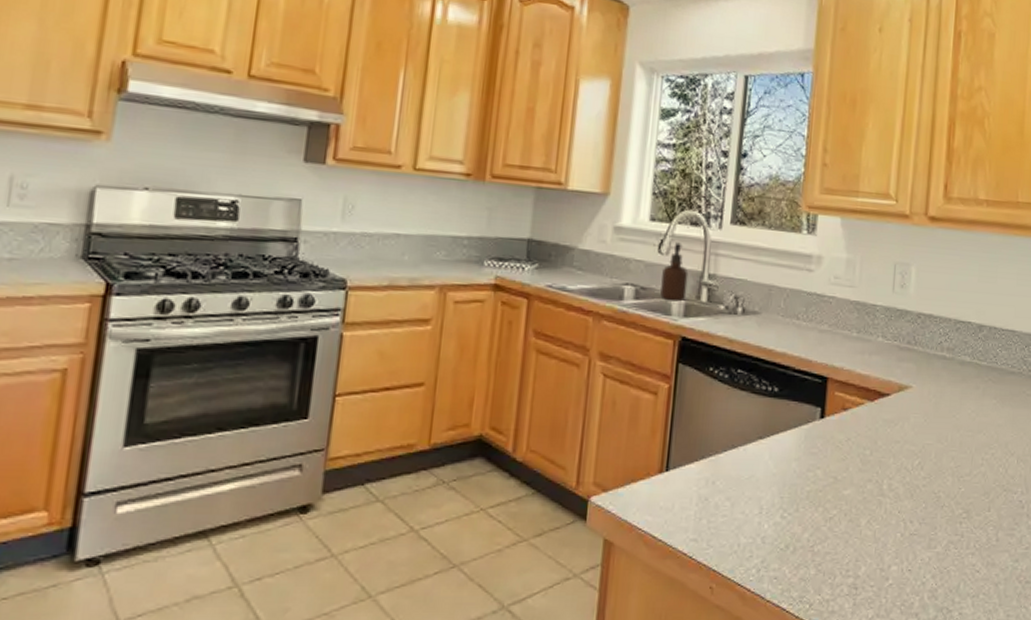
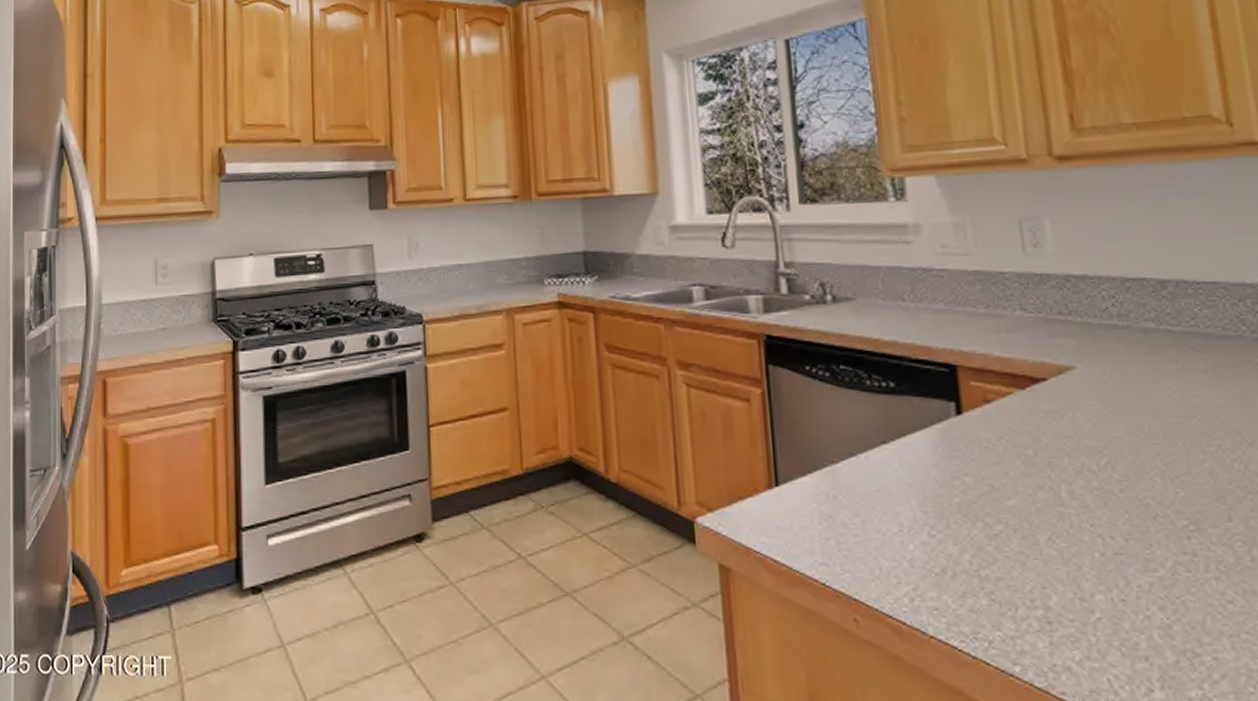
soap dispenser: present [660,242,689,302] -> none [731,232,763,298]

